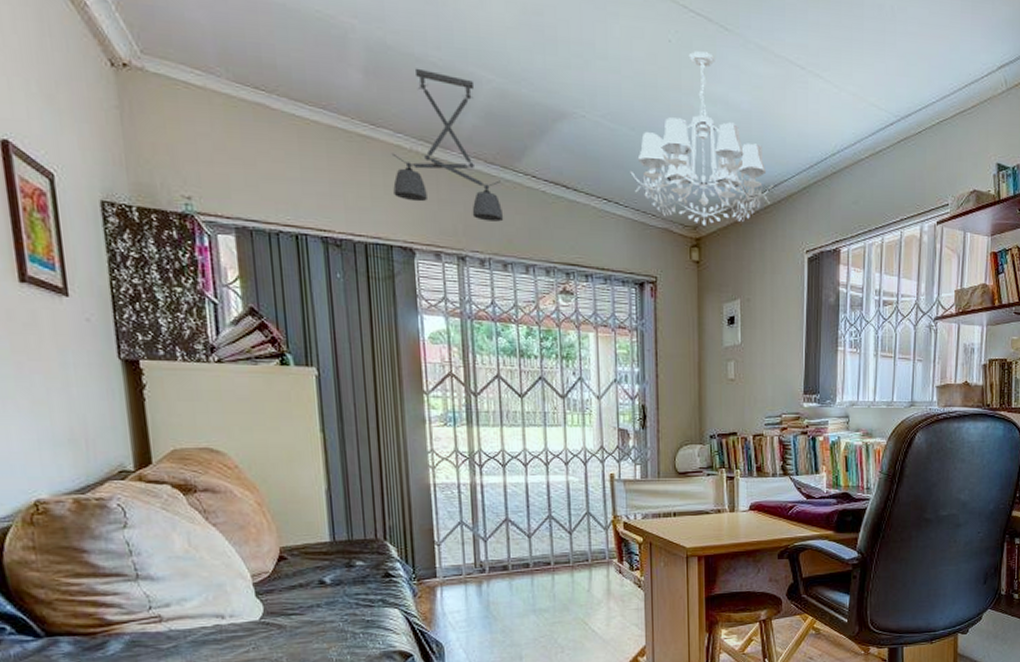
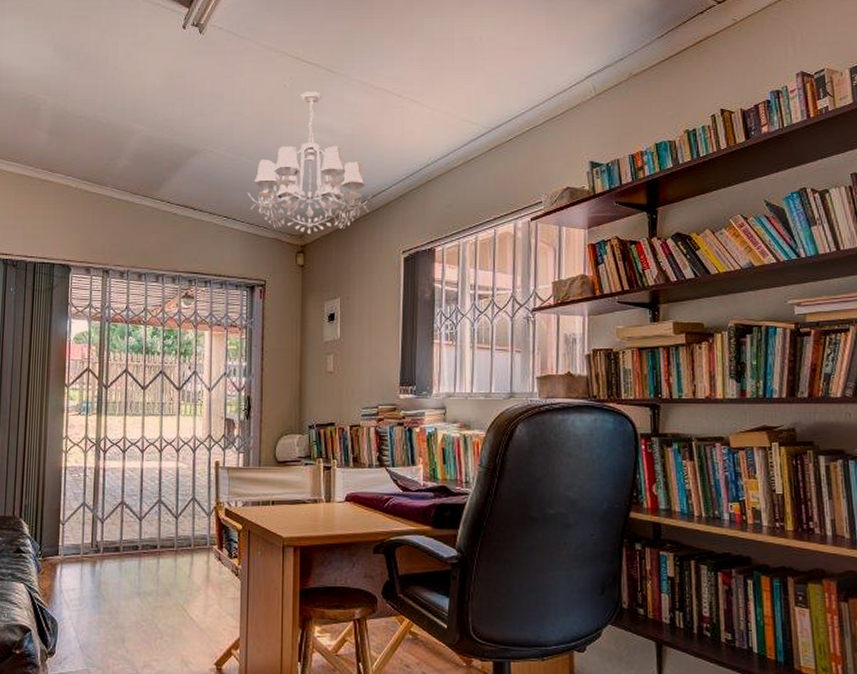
ceiling light fixture: present [391,68,504,222] -> none [60,126,142,240]

